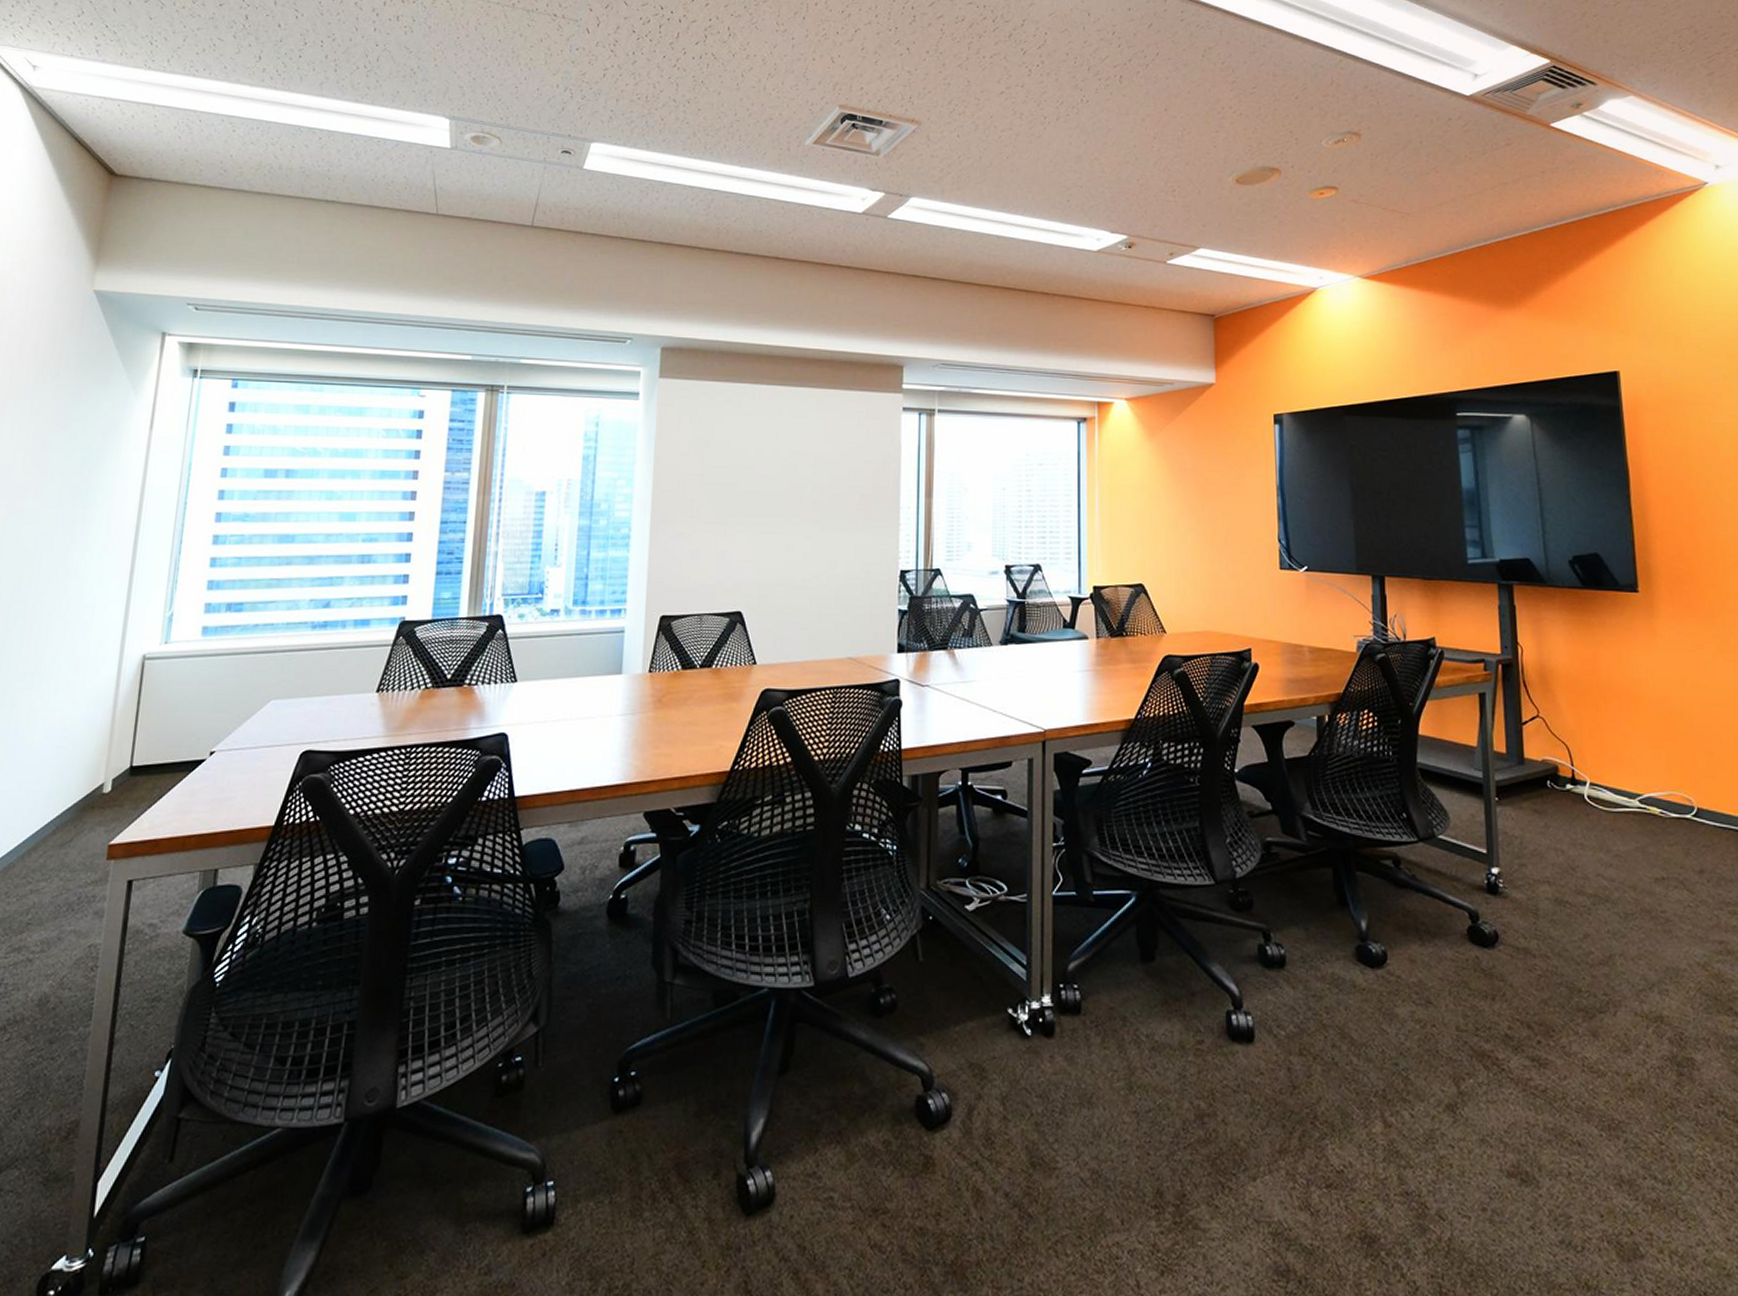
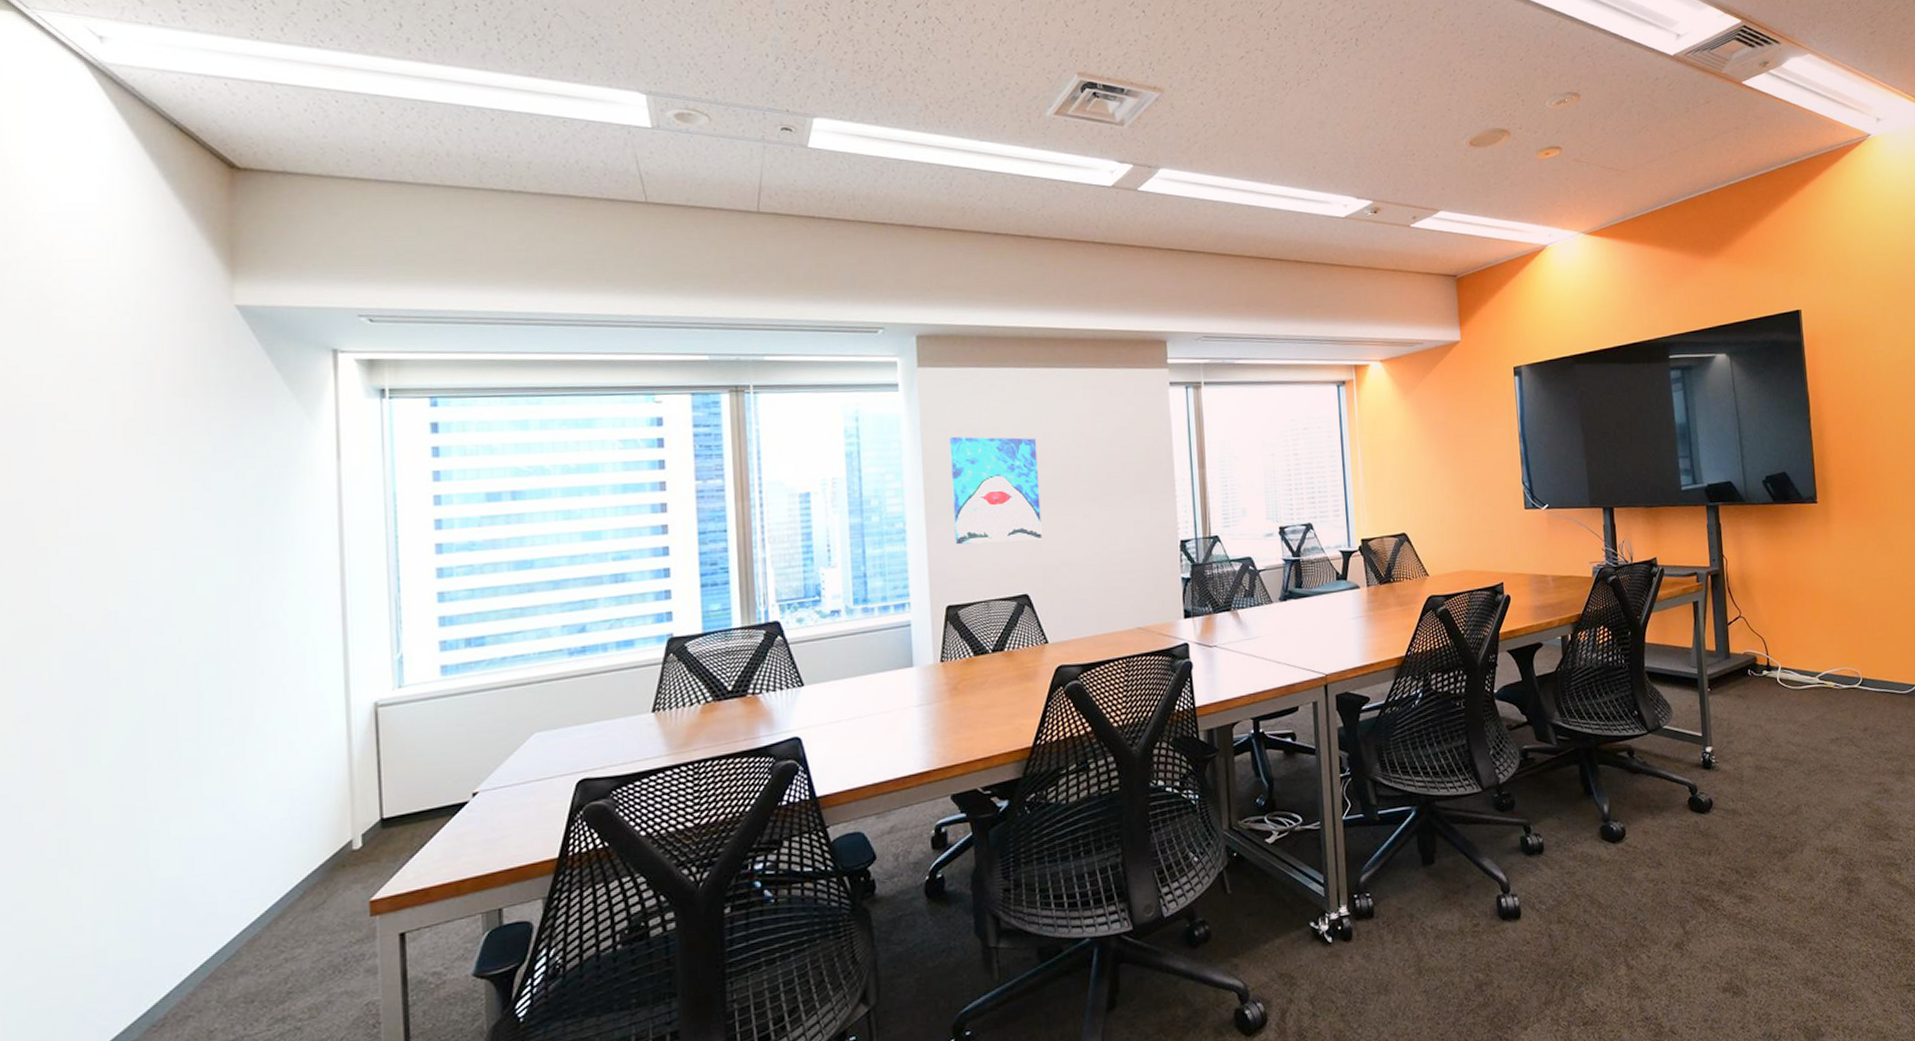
wall art: none [676,448,765,558] -> present [949,436,1042,545]

